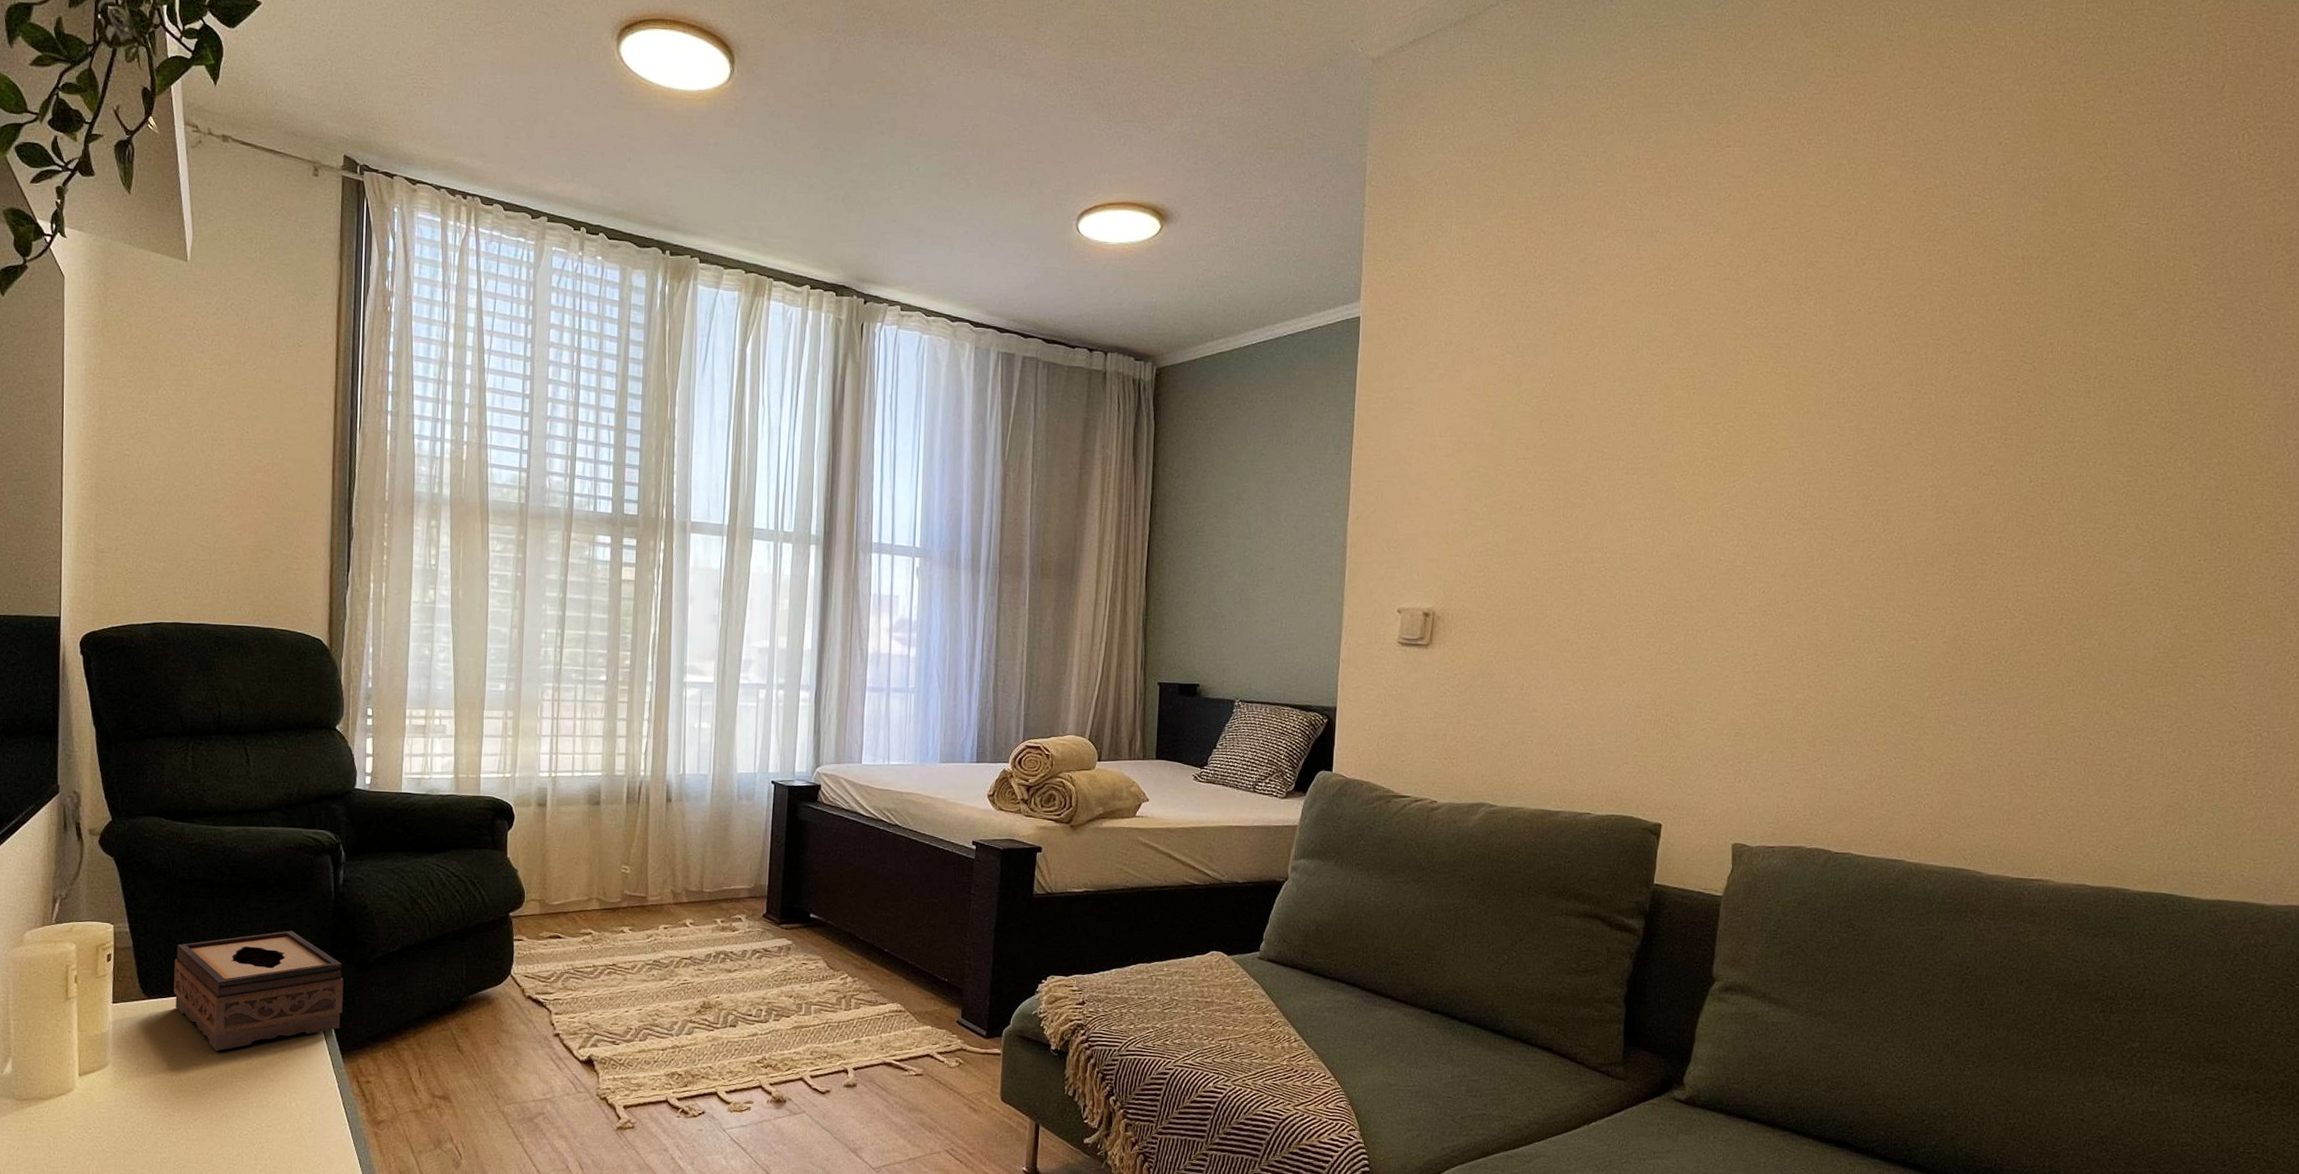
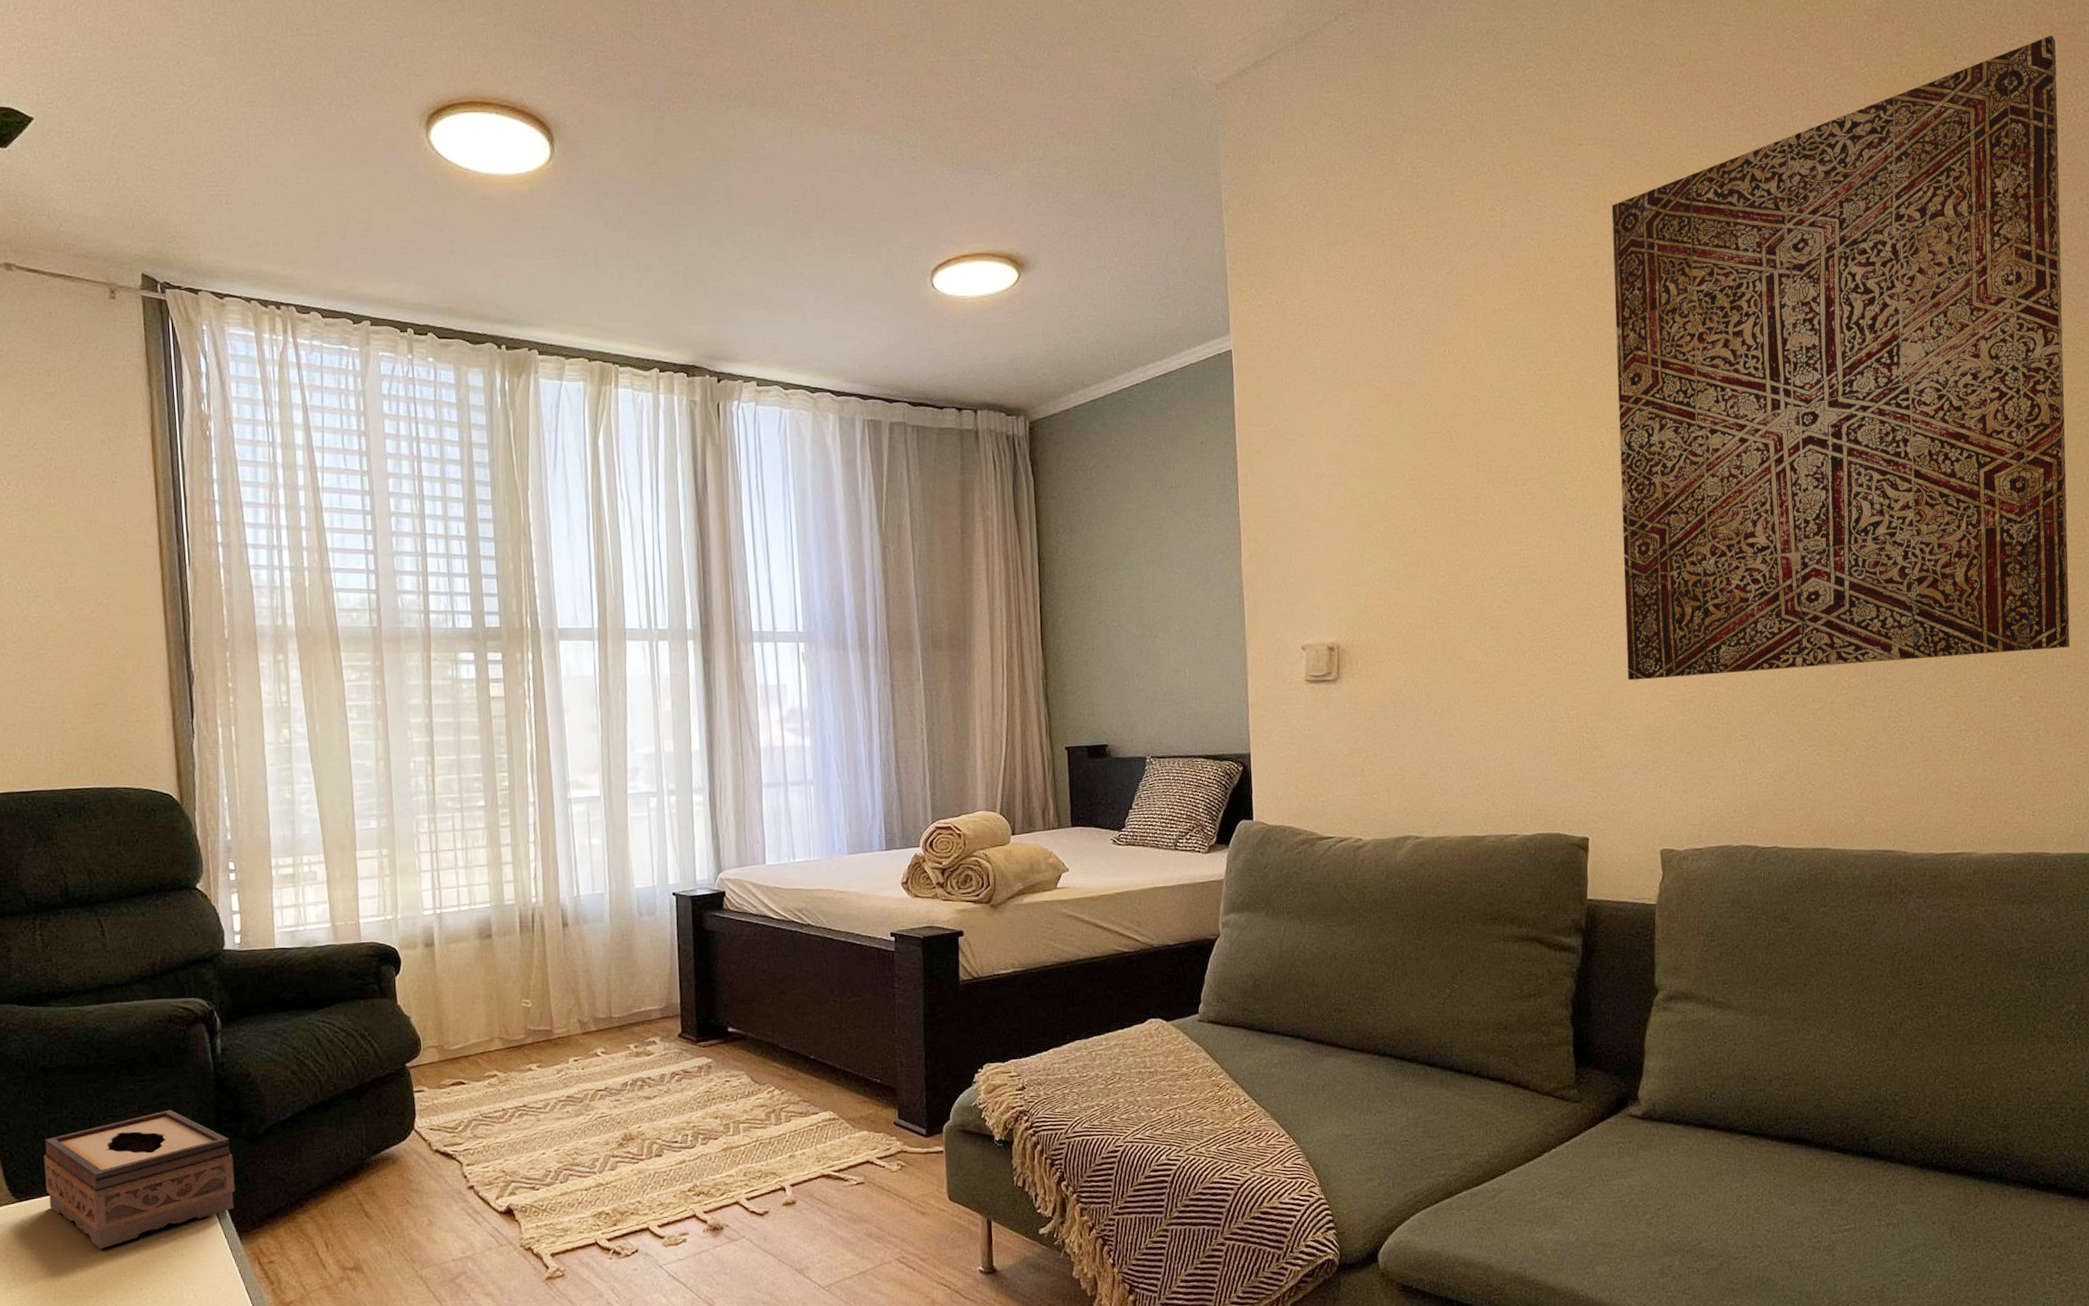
wall art: none [1718,75,2226,688] -> present [1611,35,2070,681]

